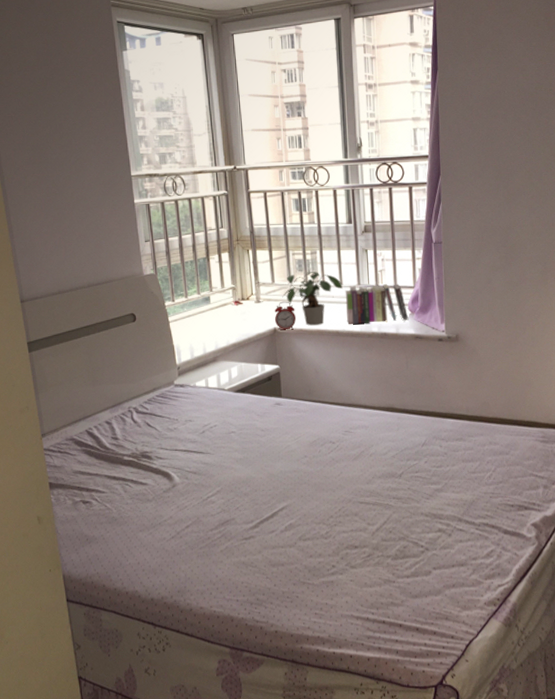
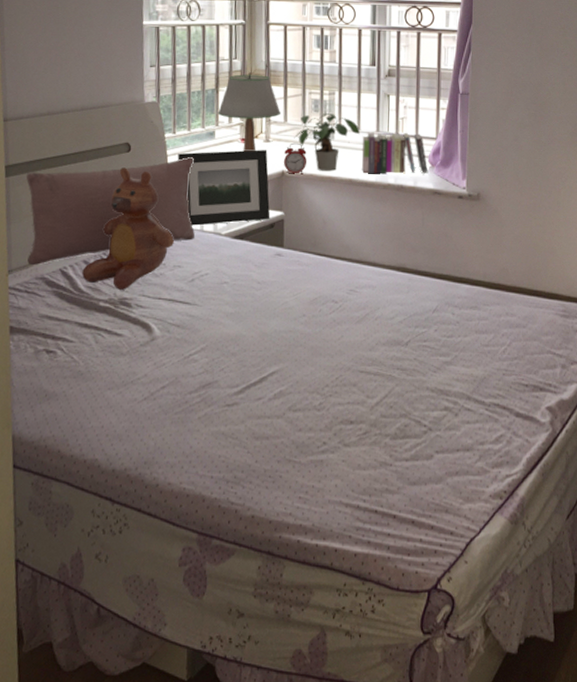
pillow: none [47,322,201,428] -> present [27,157,195,265]
teddy bear: none [106,336,183,445] -> present [82,167,174,290]
picture frame: none [179,310,267,384] -> present [178,149,270,226]
table lamp: none [211,239,269,313] -> present [218,72,282,152]

